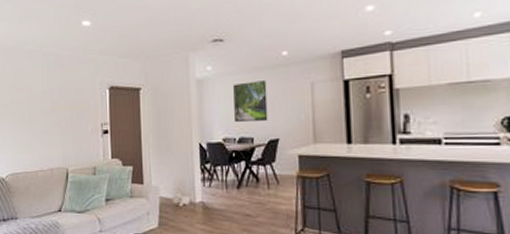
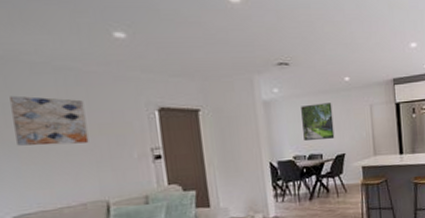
wall art: none [15,77,59,118] -> present [10,95,89,146]

